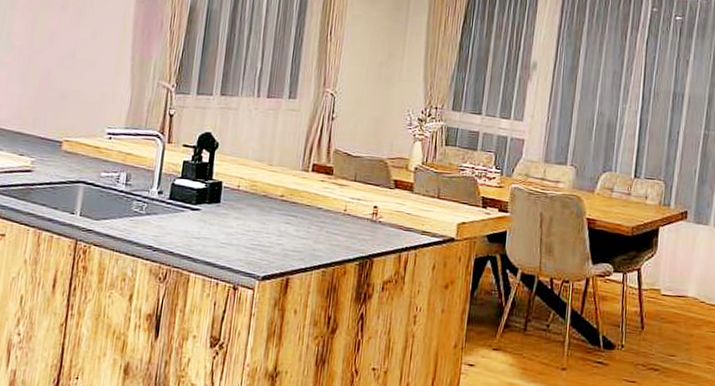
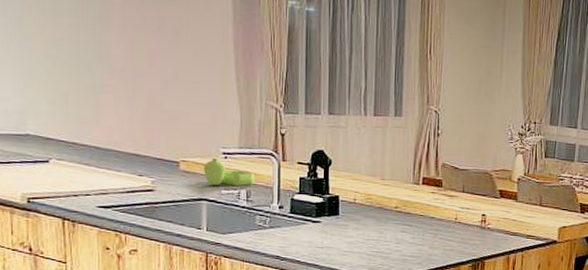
sugar bowl: none [85,138,137,169] -> present [203,157,254,186]

